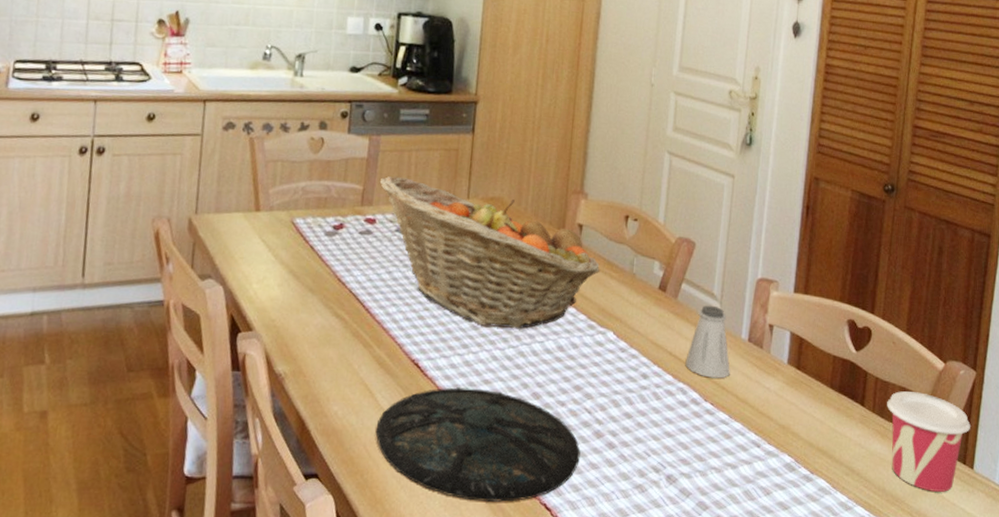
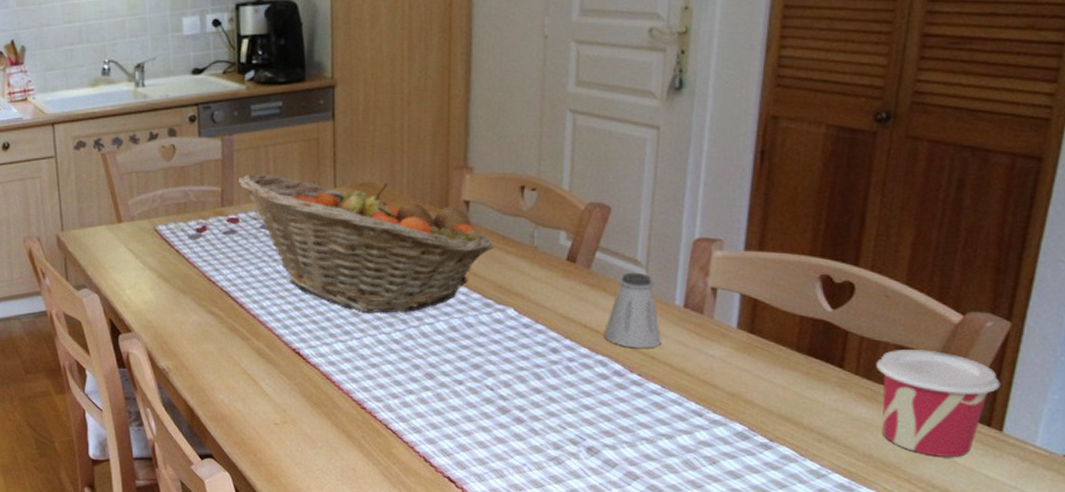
plate: present [375,387,581,502] -> none [263,372,484,476]

